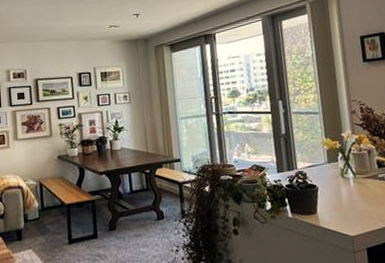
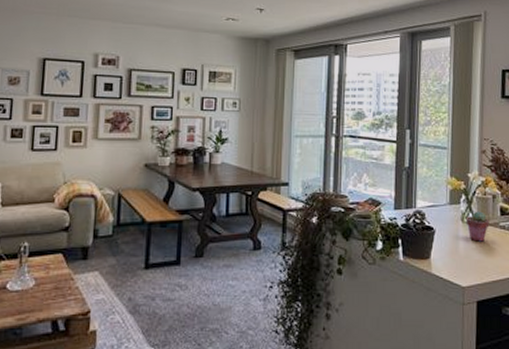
potted succulent: none [345,166,369,194] -> present [465,211,490,242]

